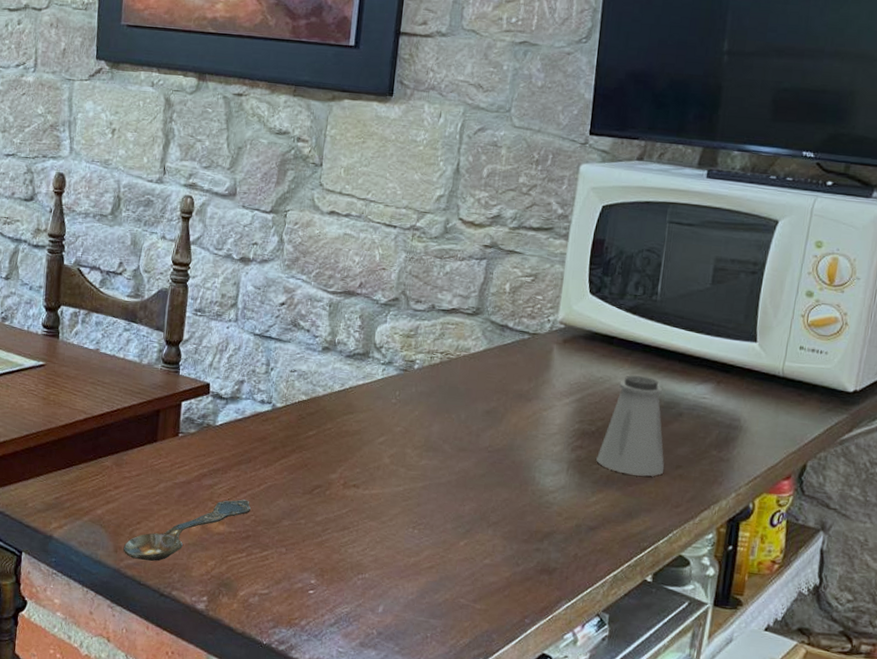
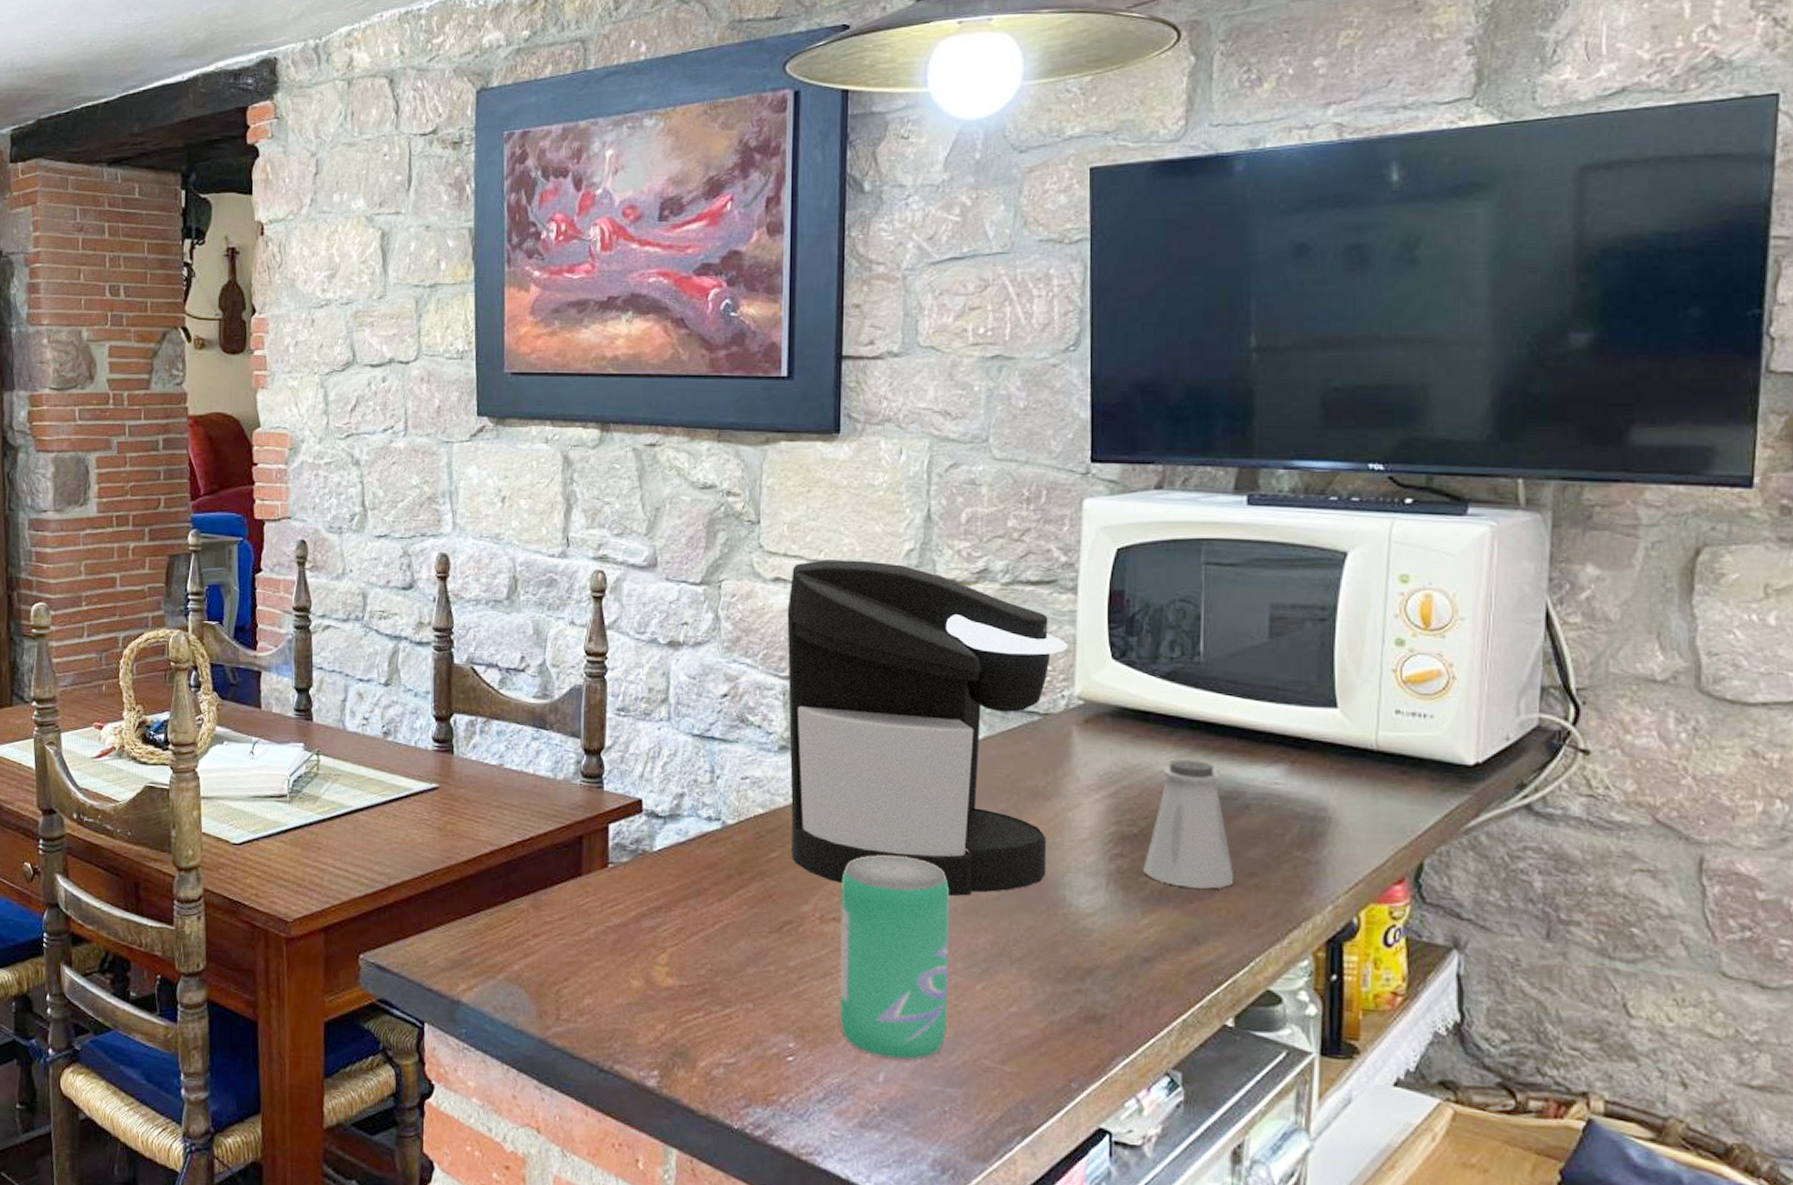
spoon: present [123,499,252,561] -> none [549,943,706,1028]
coffee maker: none [325,199,557,473] -> present [787,559,1069,897]
beverage can: none [352,437,446,597] -> present [839,854,950,1061]

